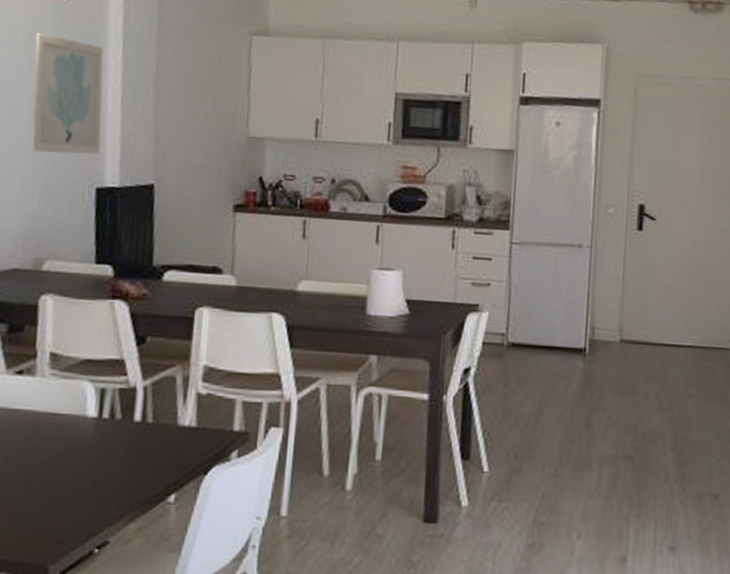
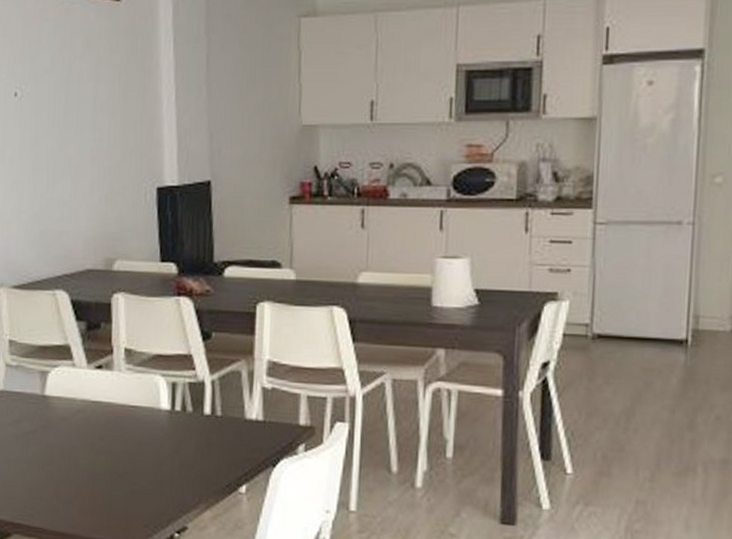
wall art: present [32,33,103,155] -> none [93,38,159,156]

